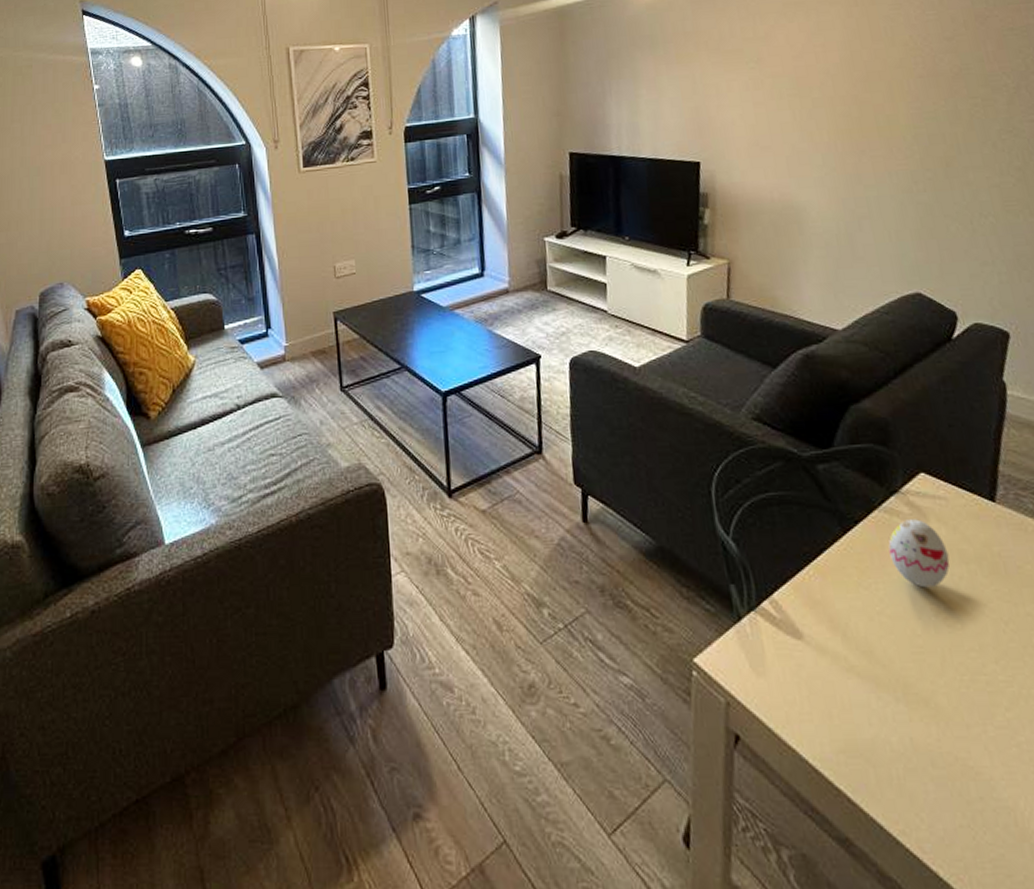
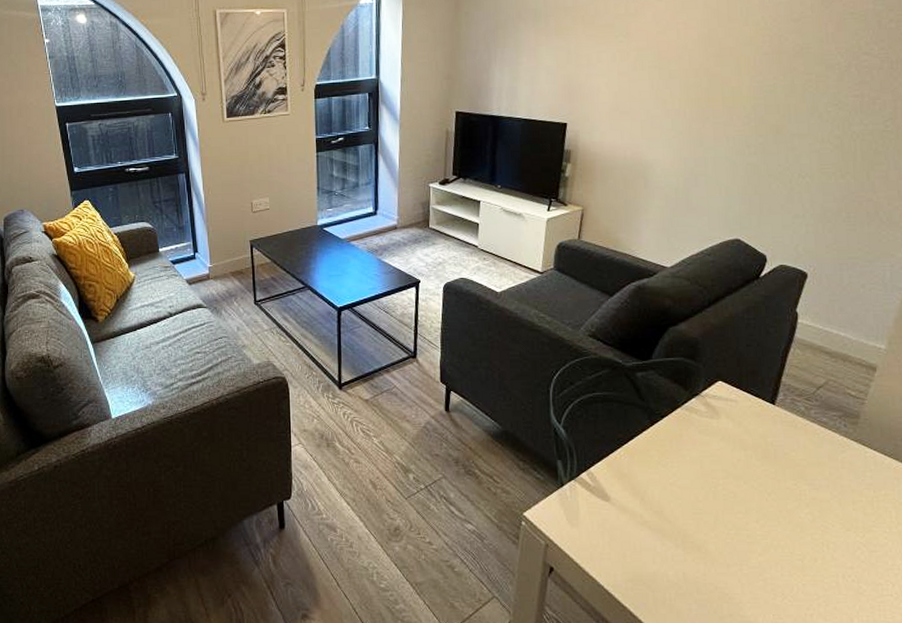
decorative egg: present [888,519,950,588] -> none [685,416,732,467]

